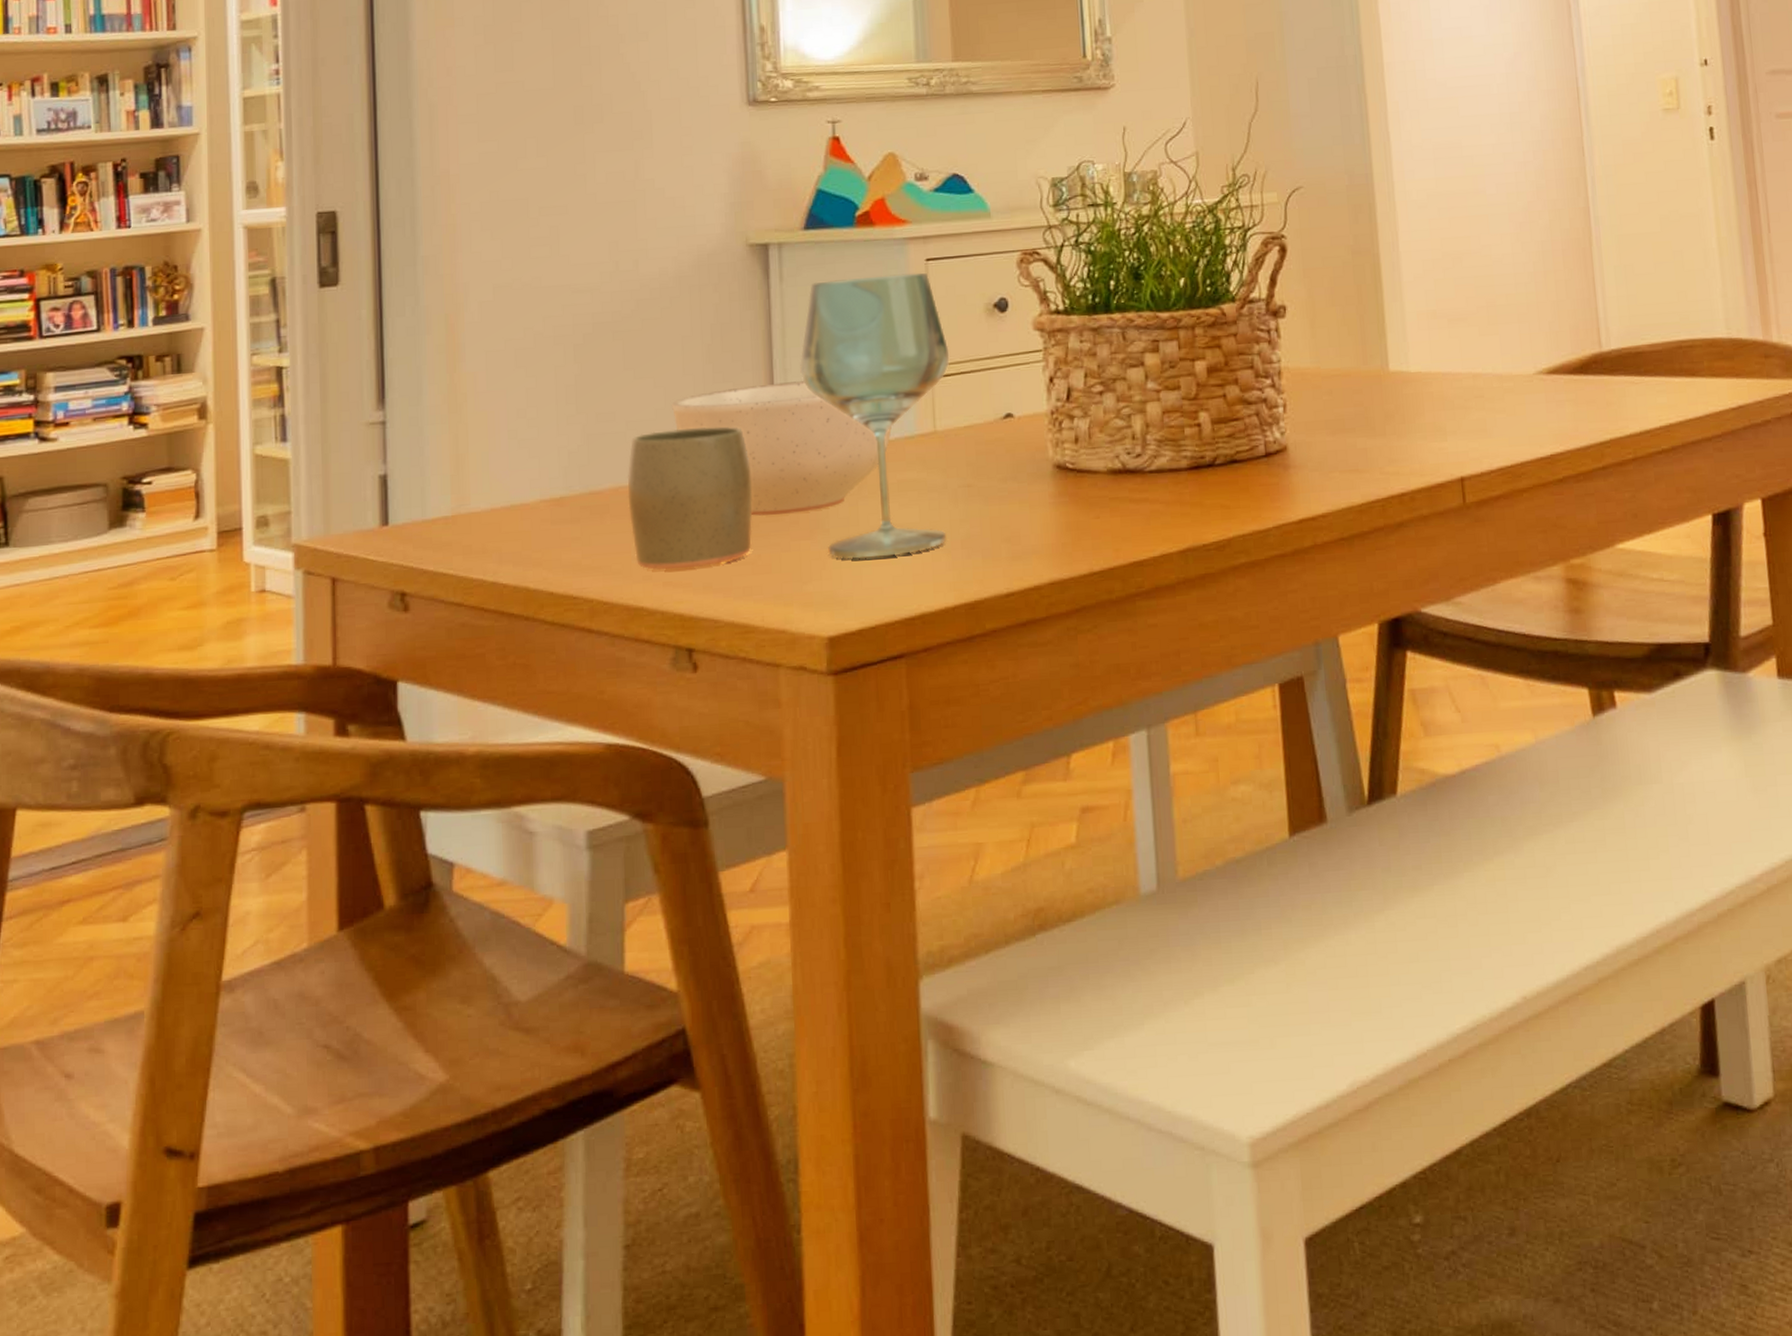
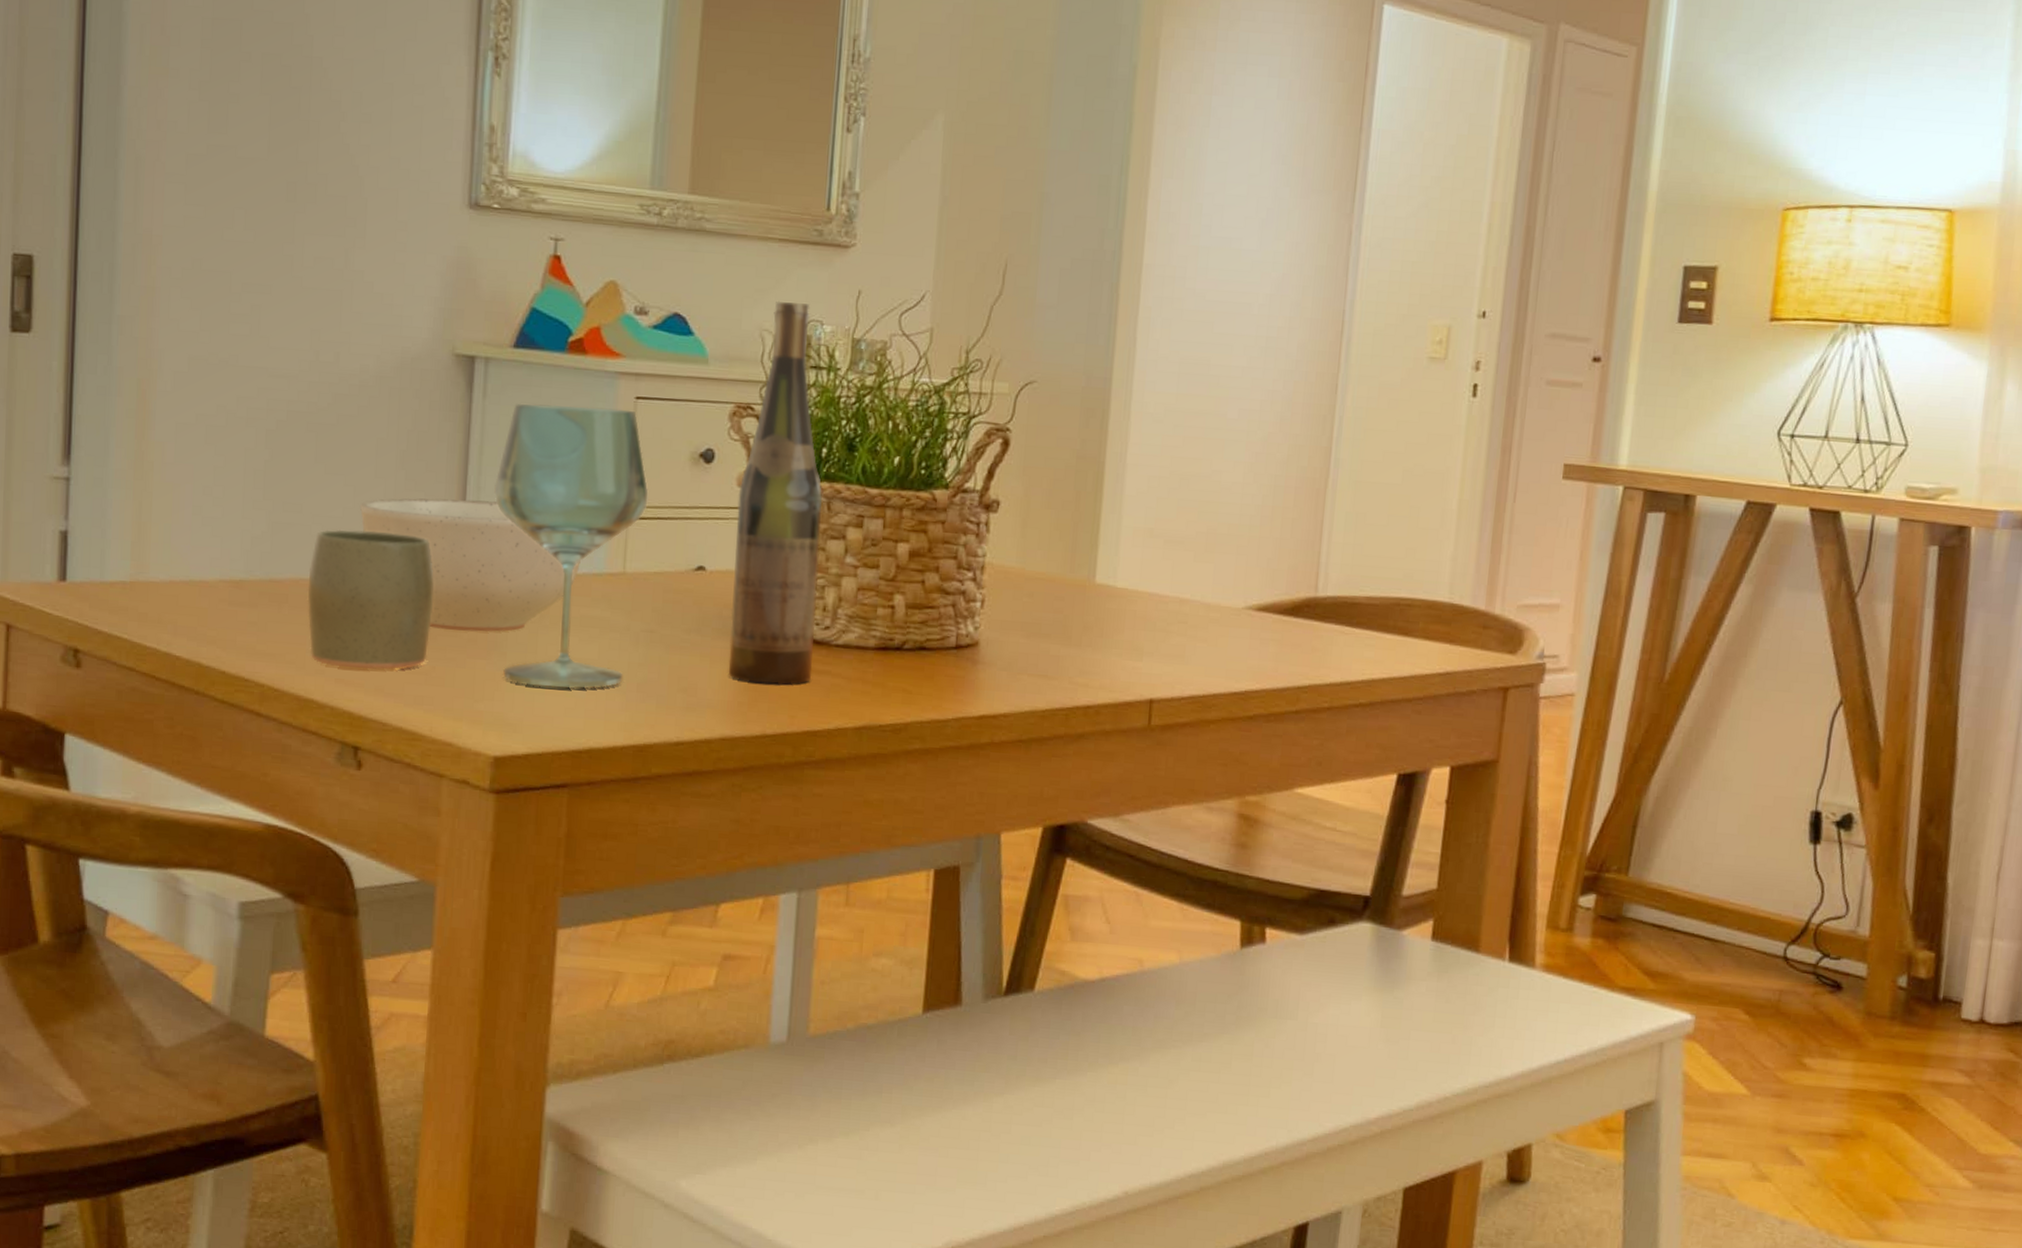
wine bottle: none [1035,147,1131,521] -> present [728,301,822,684]

